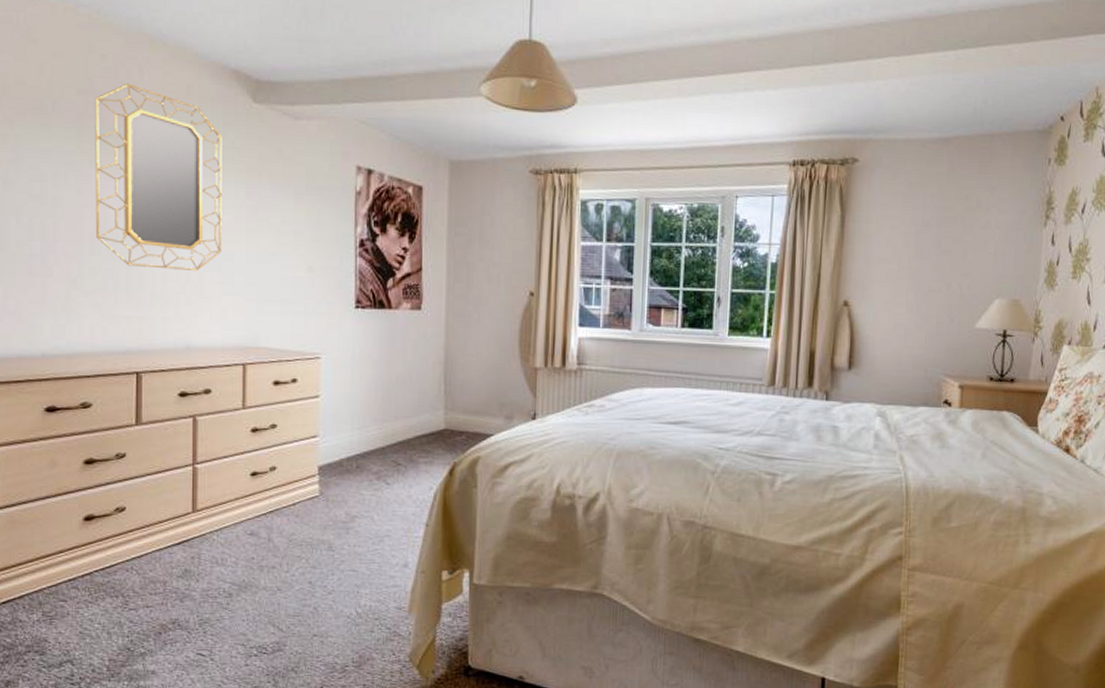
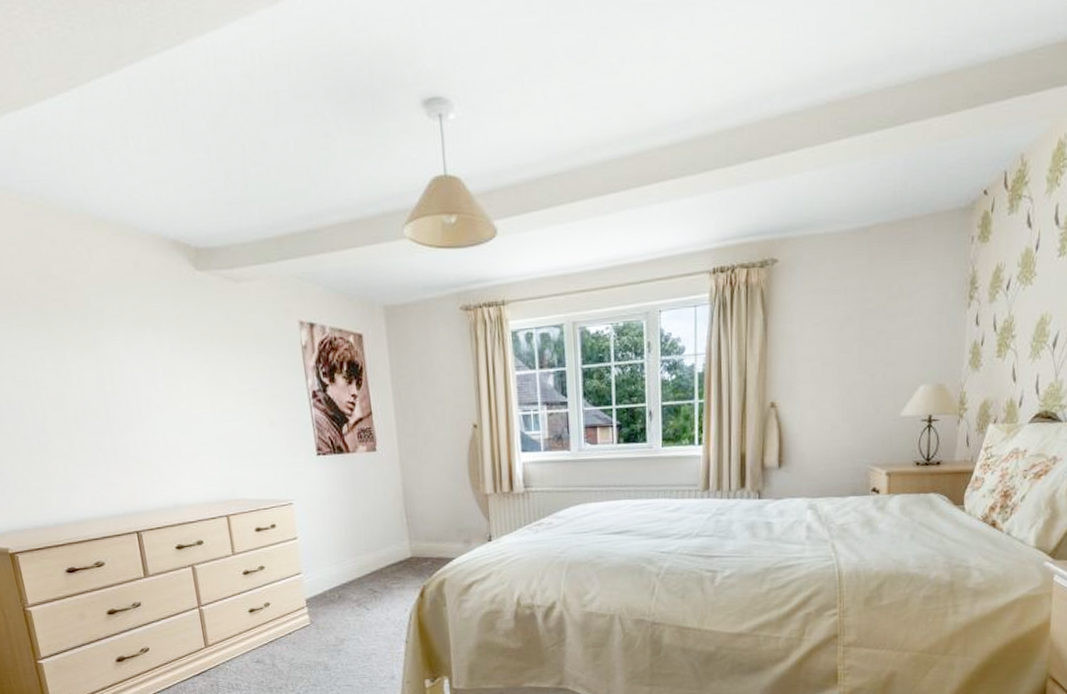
home mirror: present [95,83,222,271] -> none [53,265,191,437]

